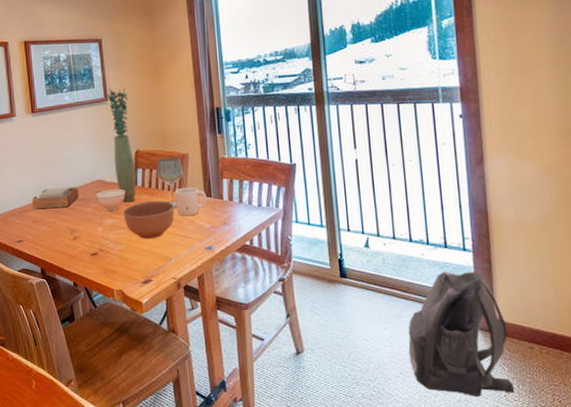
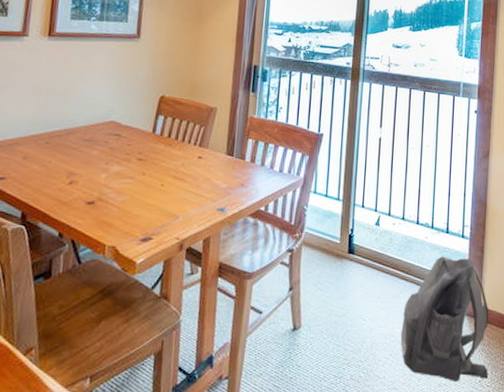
napkin holder: present [31,187,79,210] -> none [26,122,87,147]
bowl: present [96,189,126,211] -> none [105,133,141,158]
vase: present [107,87,137,203] -> none [133,24,164,151]
bowl: present [123,201,175,239] -> none [133,151,192,192]
wine glass: present [156,157,184,207] -> none [178,108,209,162]
mug: present [174,186,207,217] -> none [193,142,229,174]

